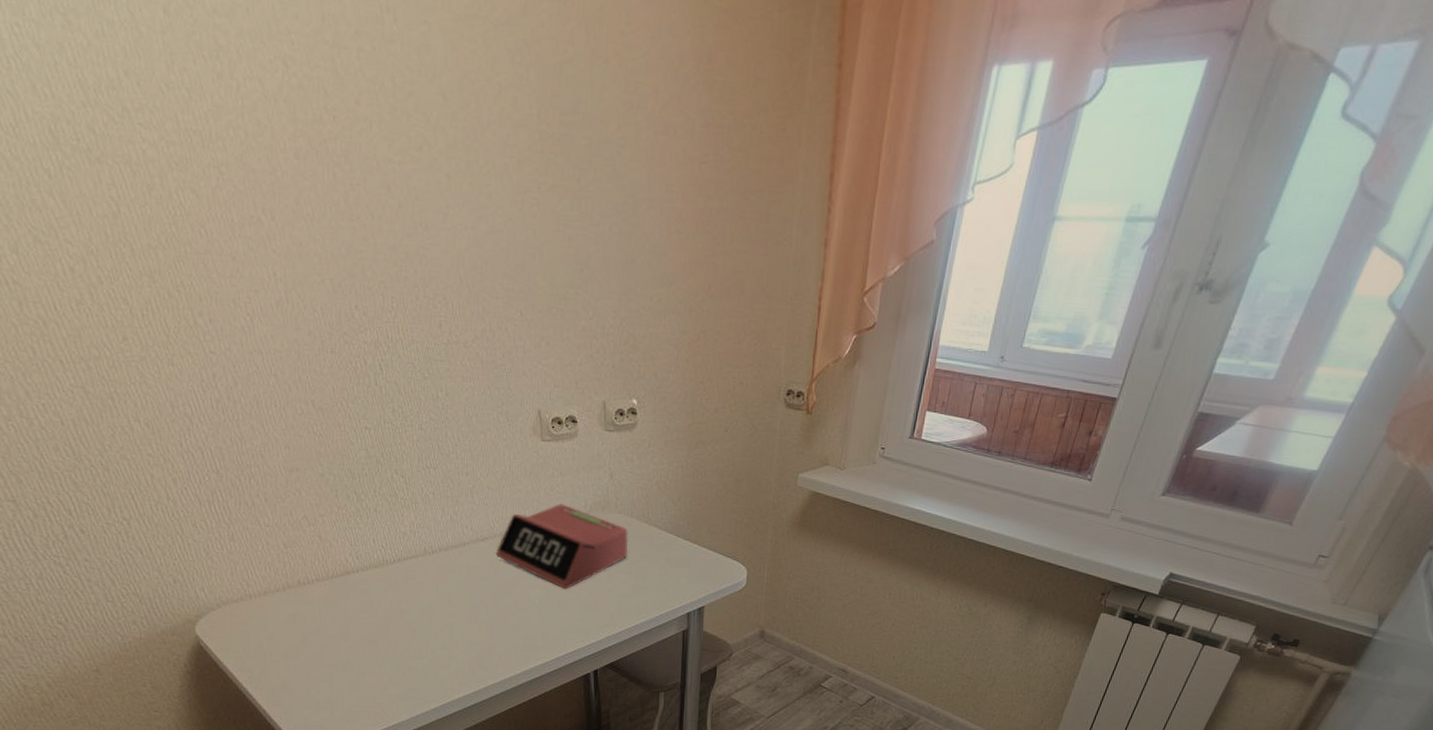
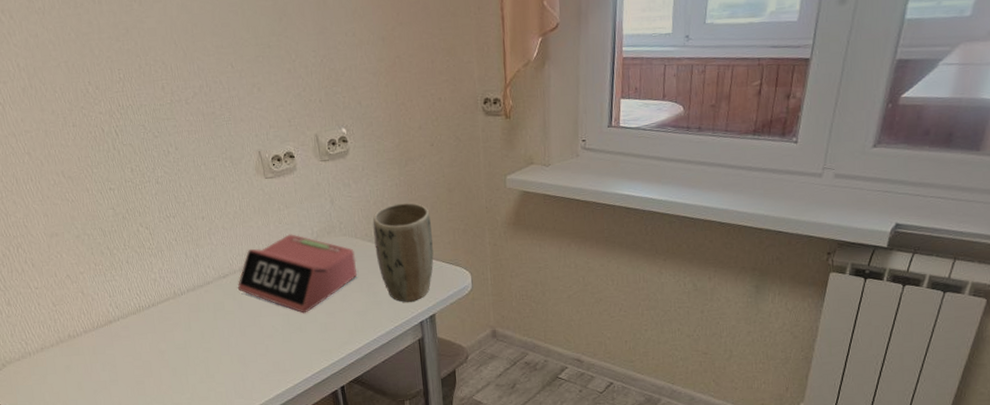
plant pot: none [650,487,714,591] -> present [372,202,434,302]

